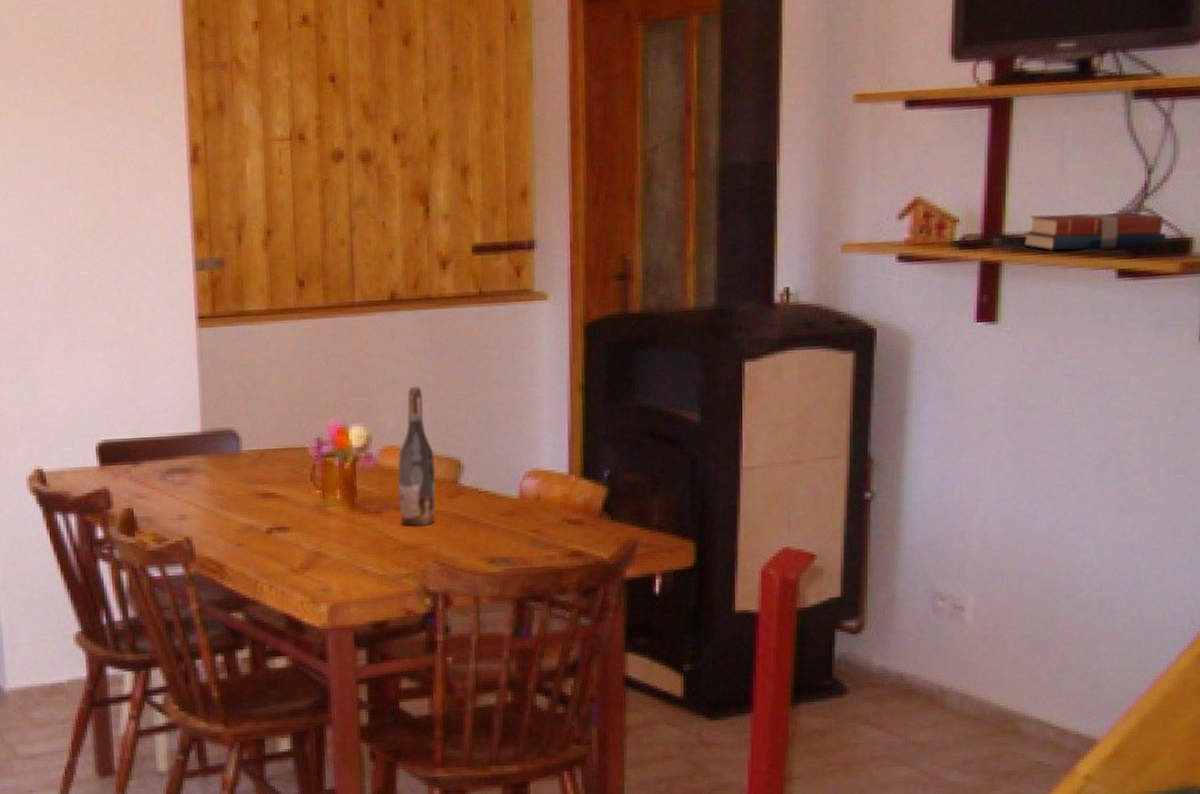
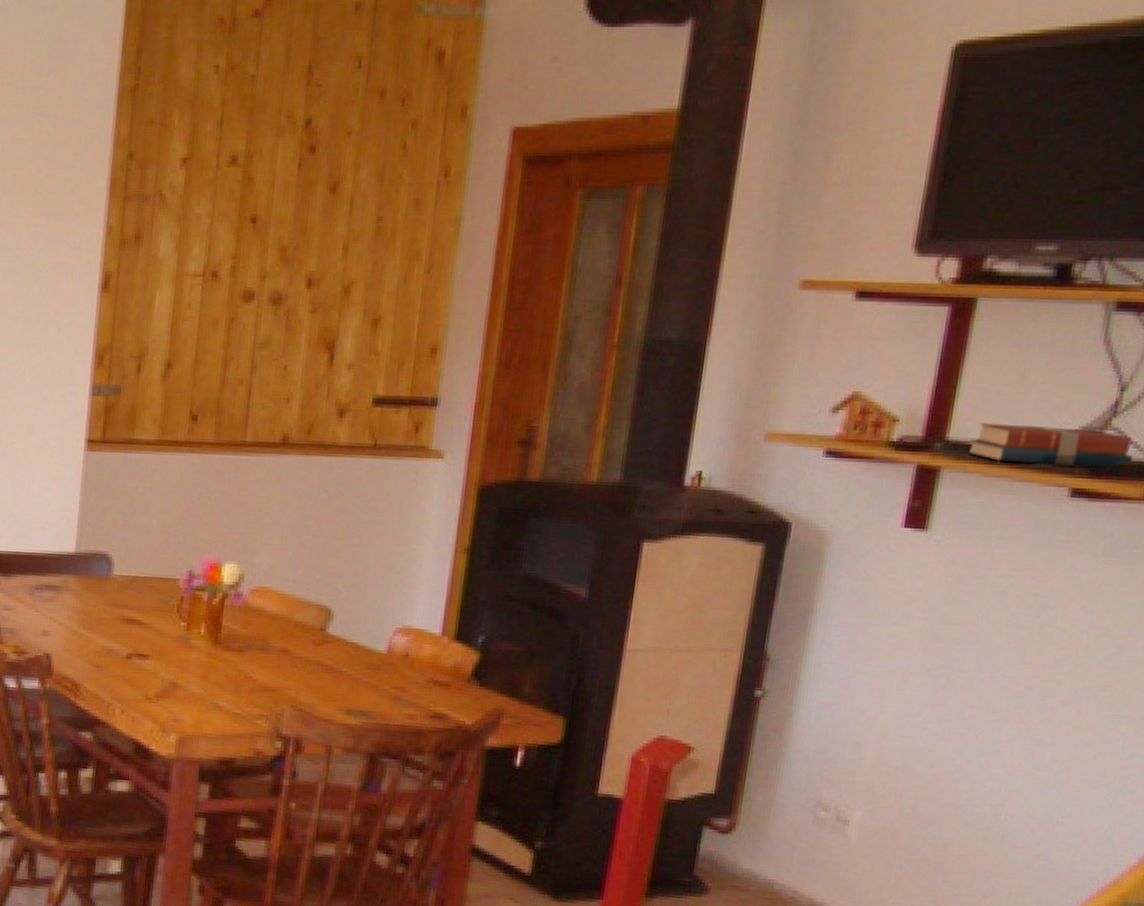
wine bottle: present [397,385,437,527] -> none [261,530,306,670]

